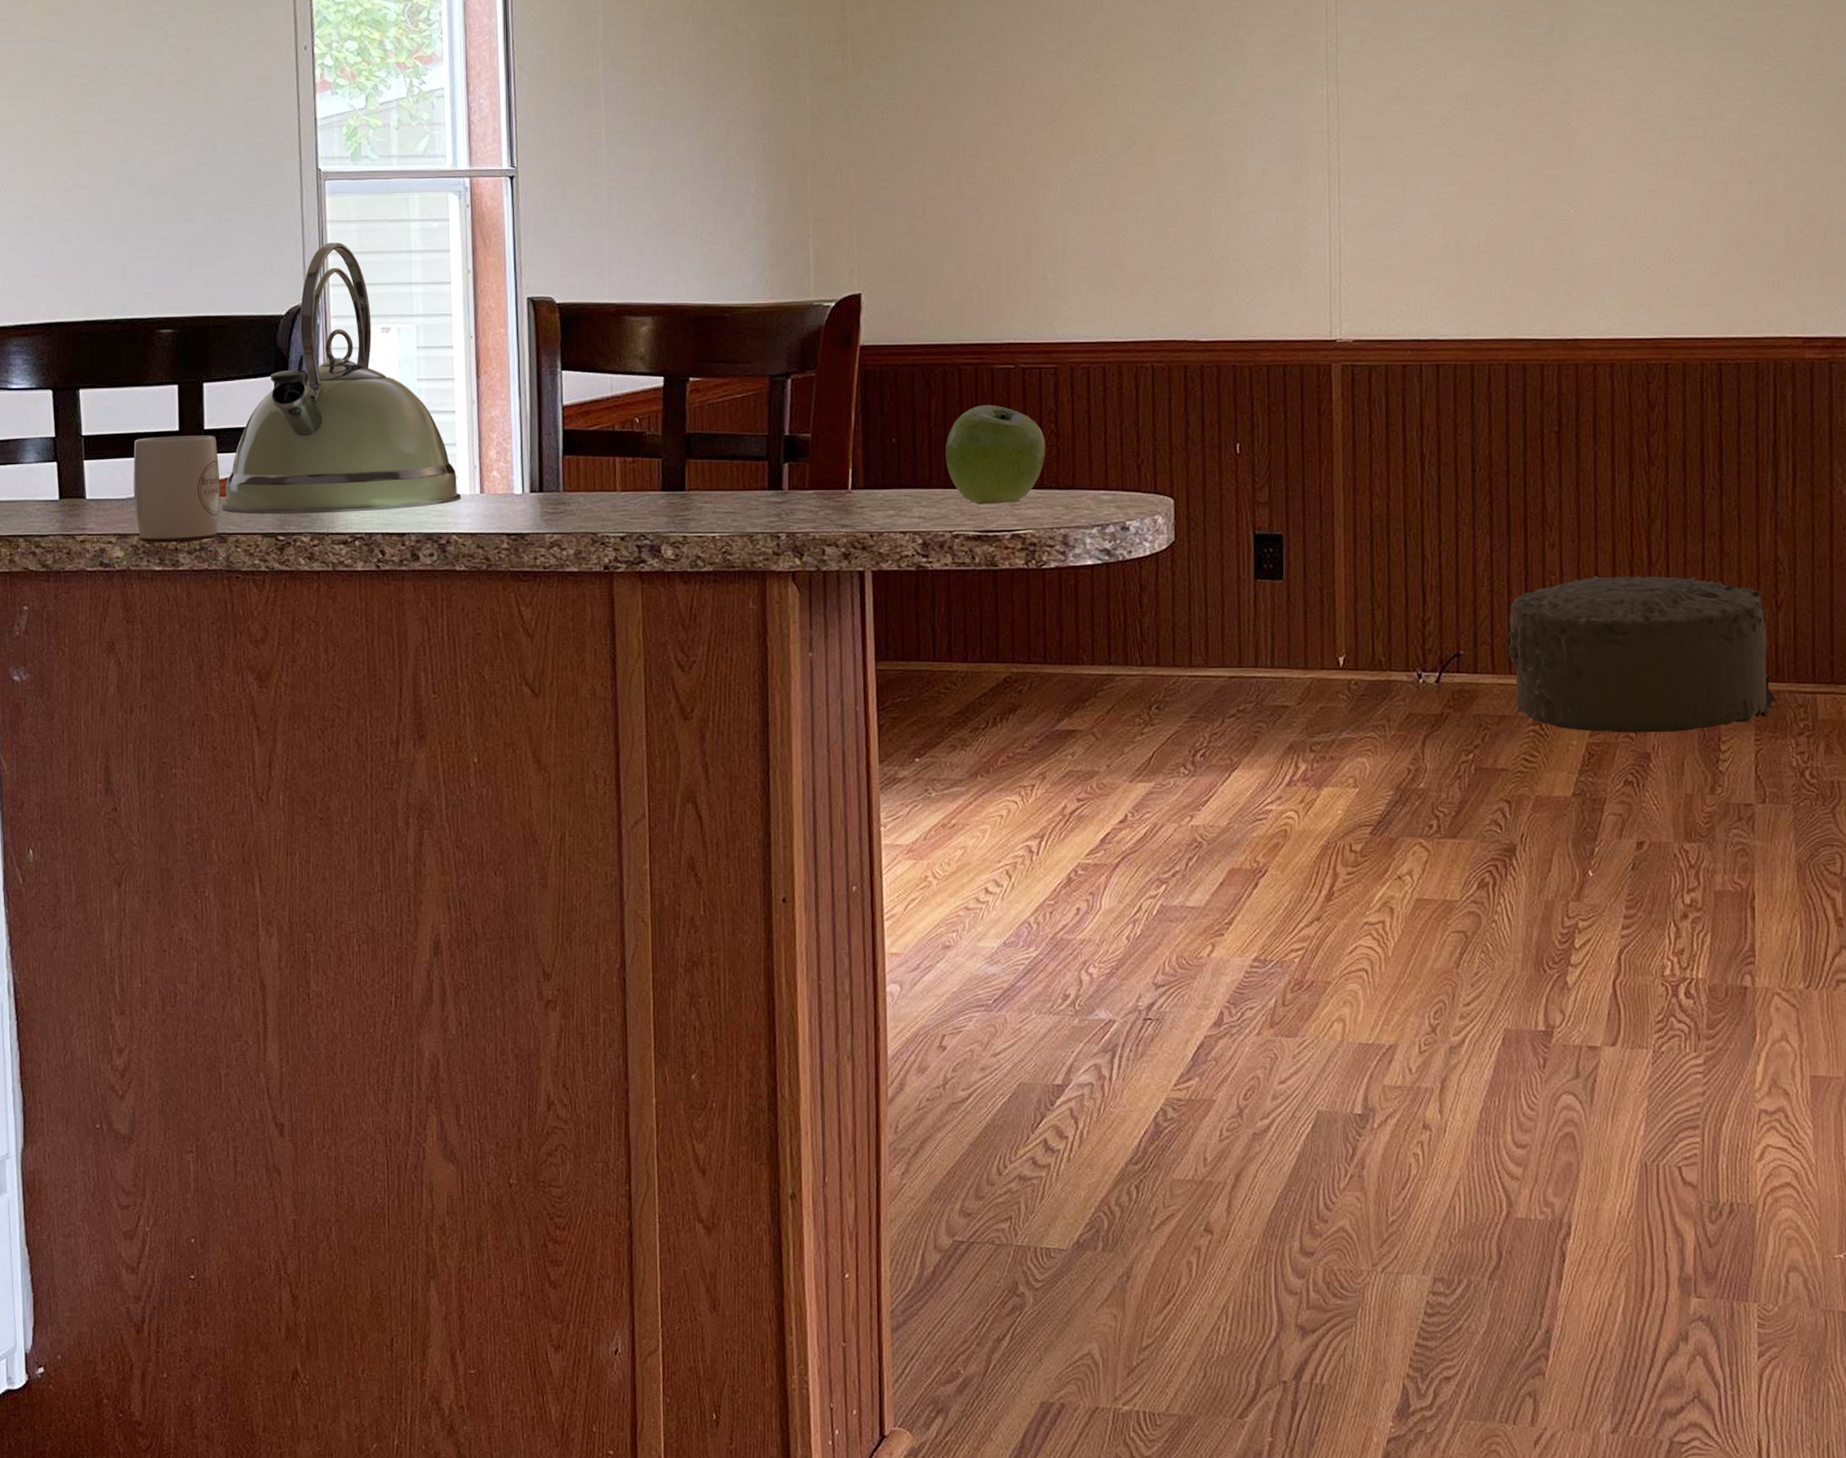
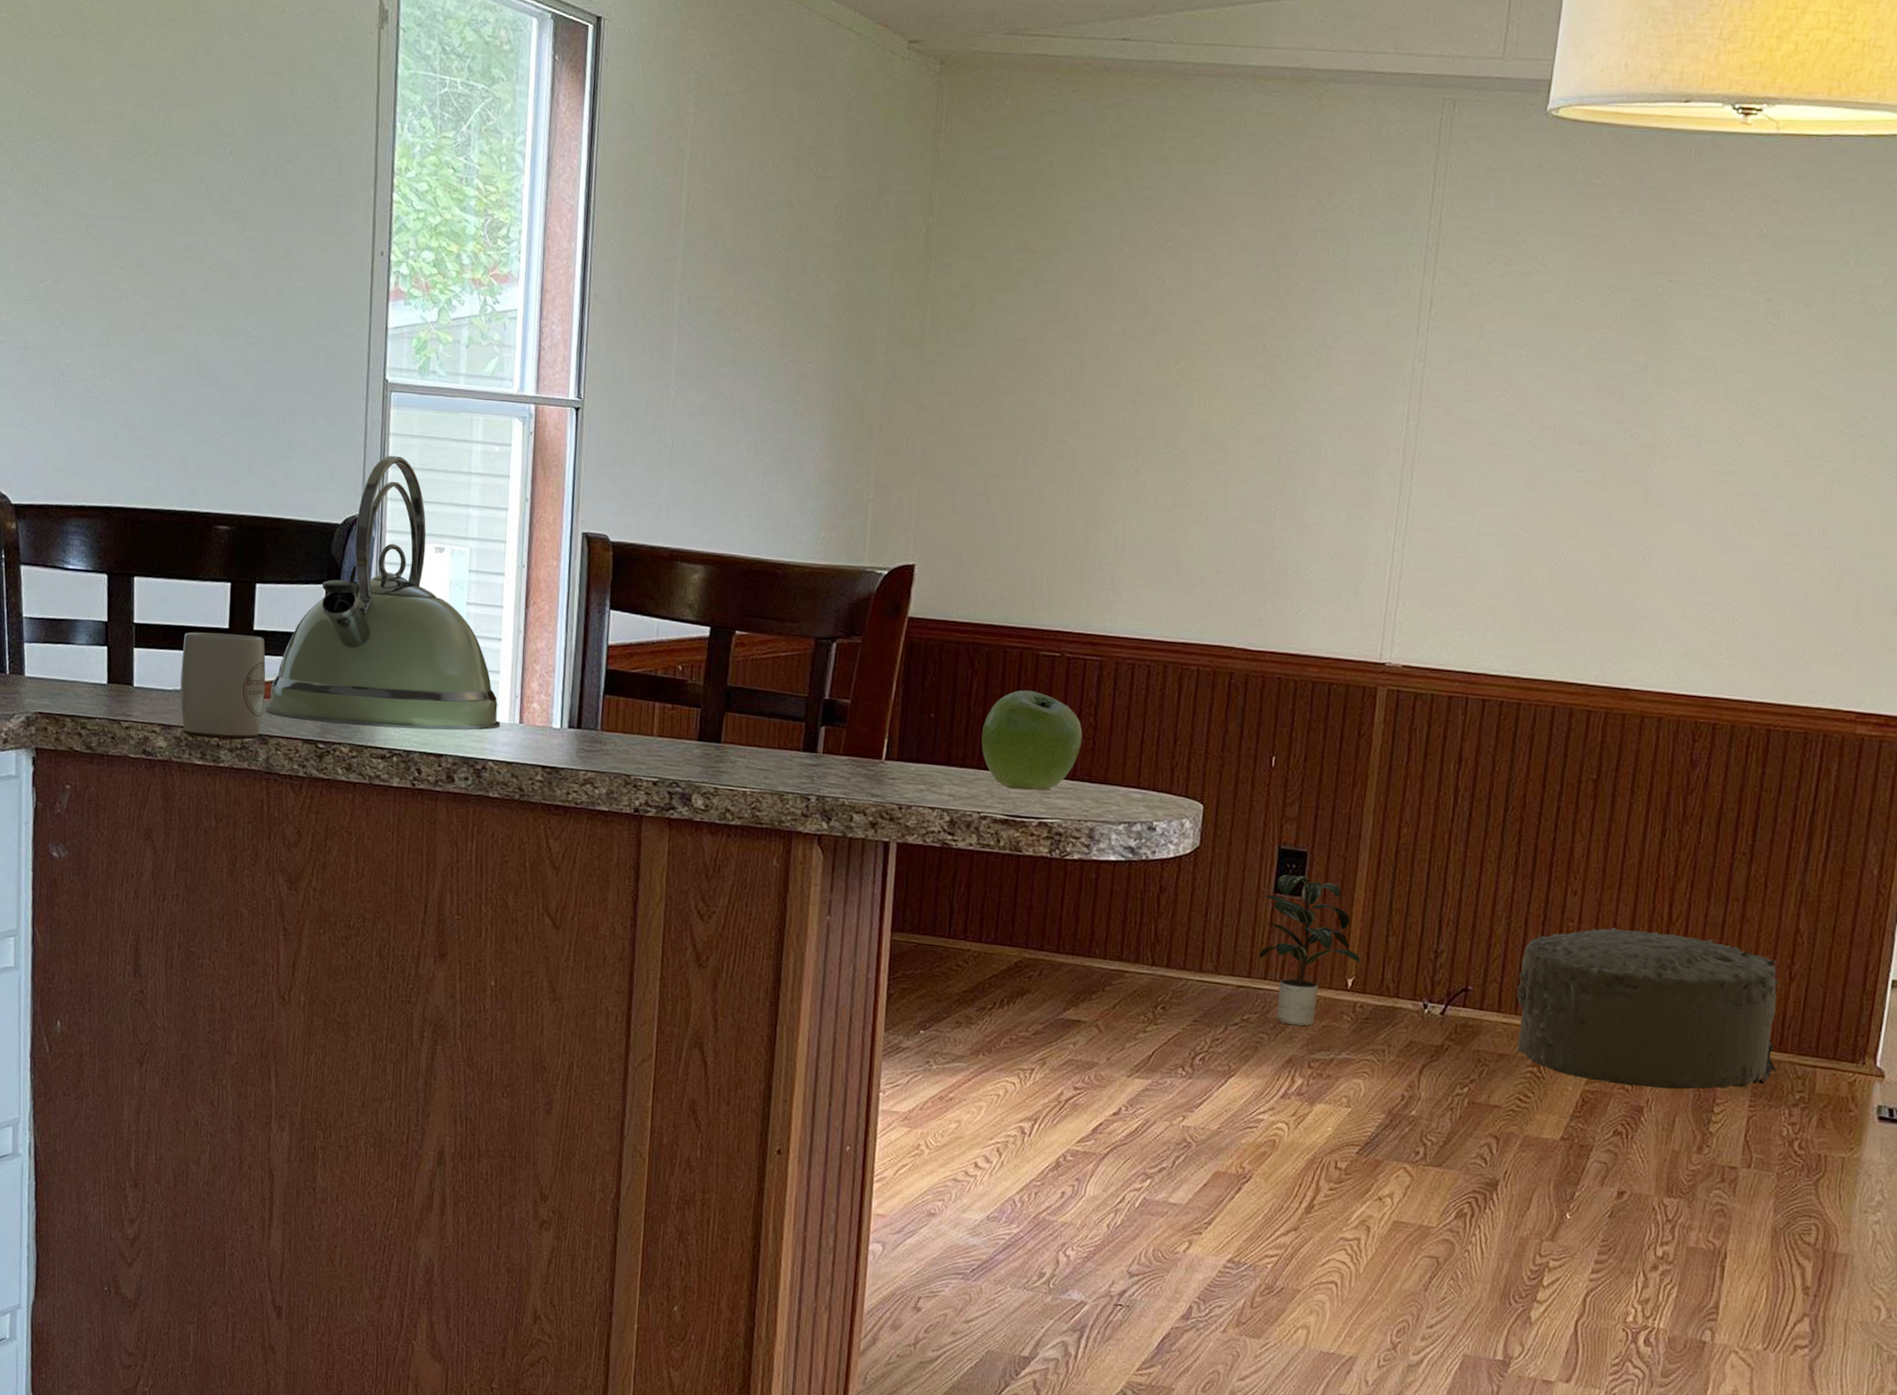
potted plant: none [1245,559,1350,711] -> present [1259,874,1361,1026]

